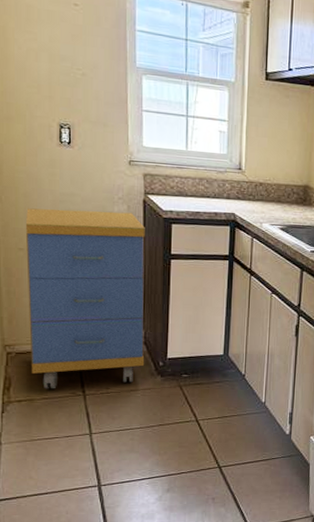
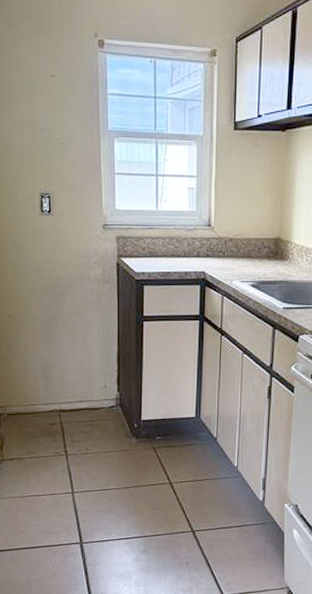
storage cabinet: present [25,208,145,389] -> none [13,276,121,449]

